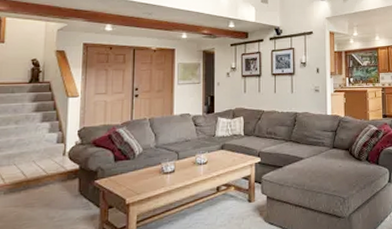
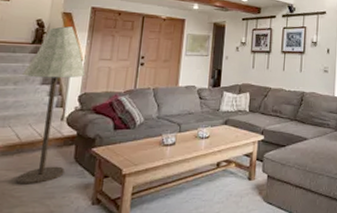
floor lamp: none [23,64,83,220] -> present [16,26,85,185]

